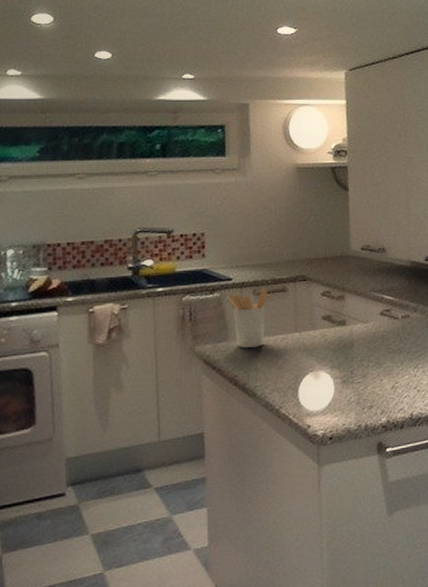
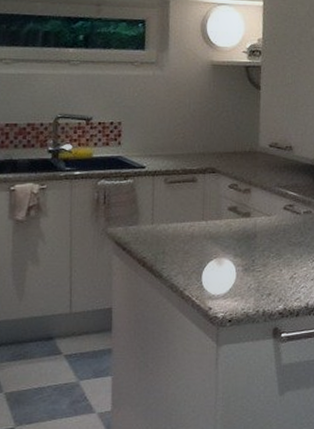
utensil holder: present [227,288,268,348] -> none [139,177,179,232]

